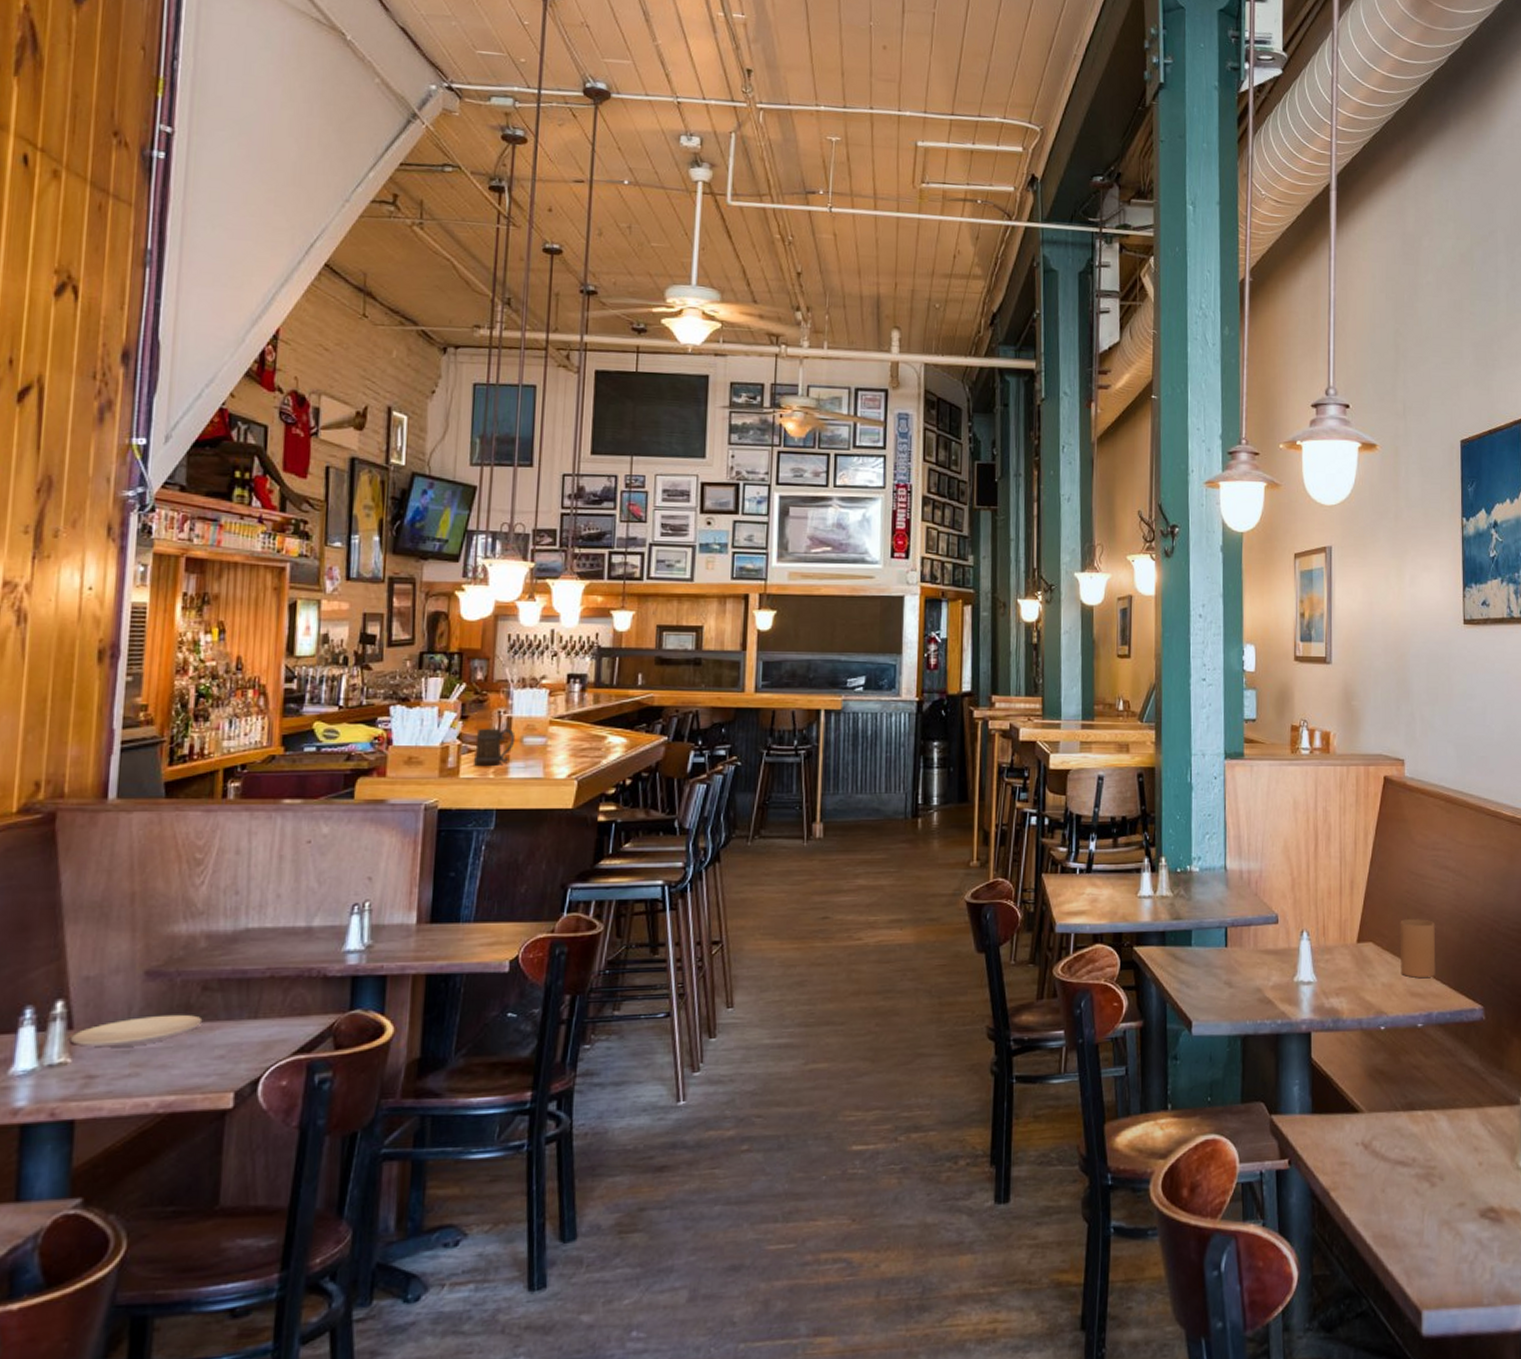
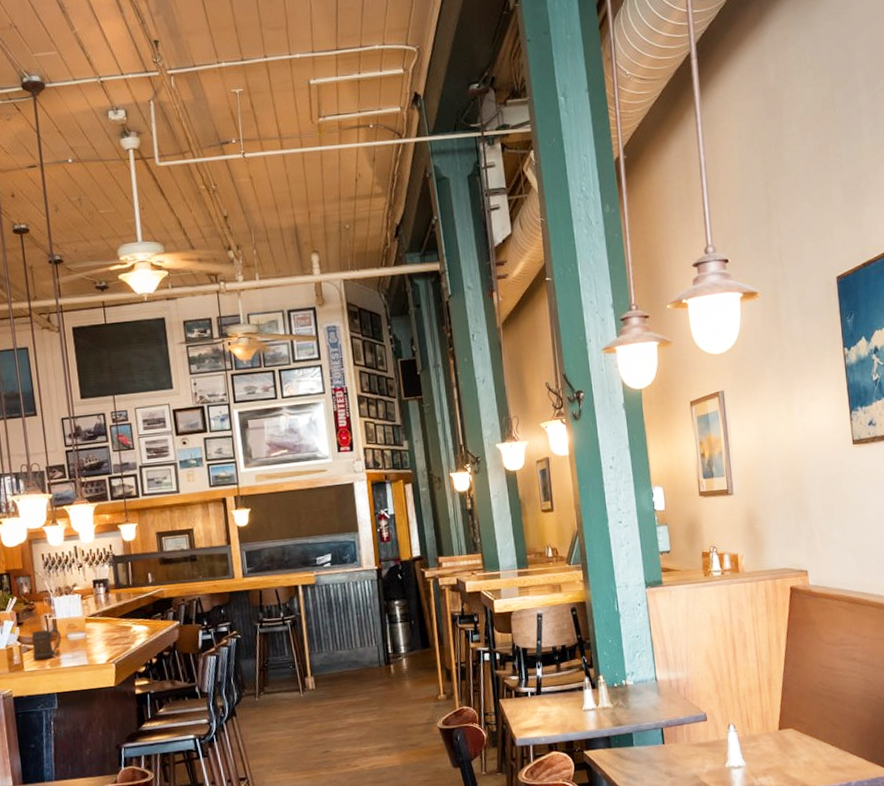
cup: present [1400,919,1436,979] -> none [815,705,852,755]

